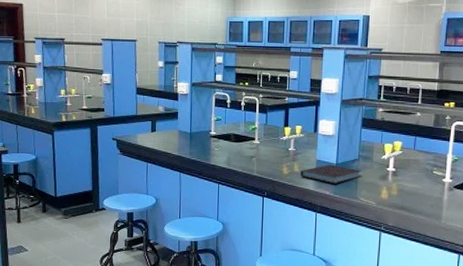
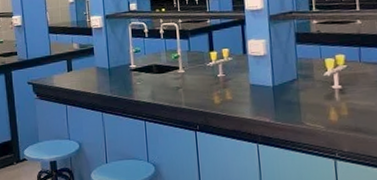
notebook: present [300,164,362,184] -> none [234,87,304,110]

